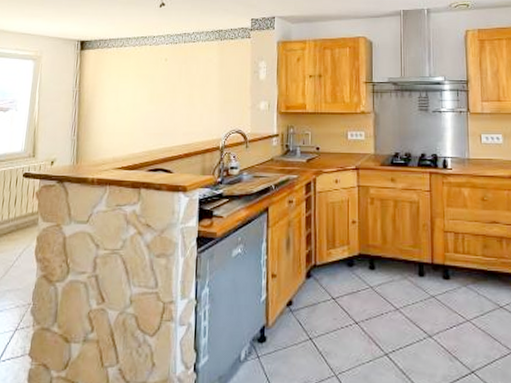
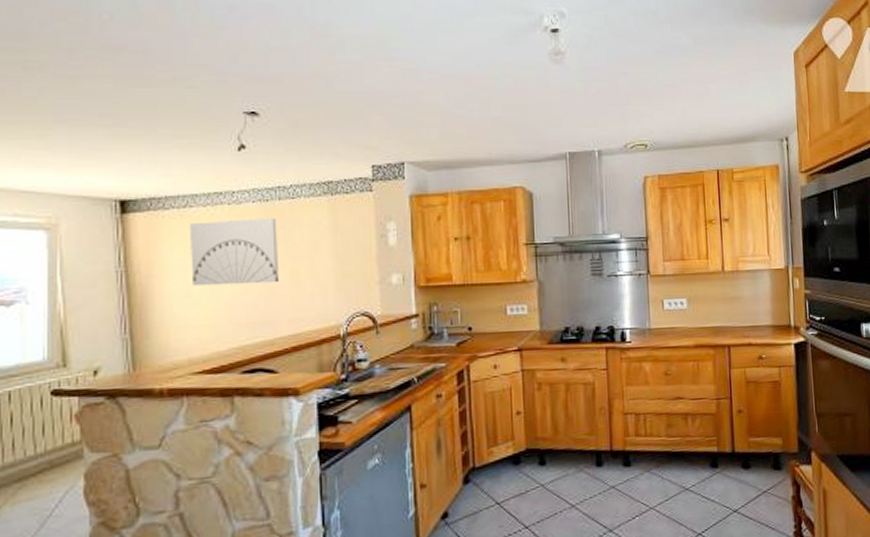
wall art: none [121,56,182,105] -> present [189,218,280,286]

